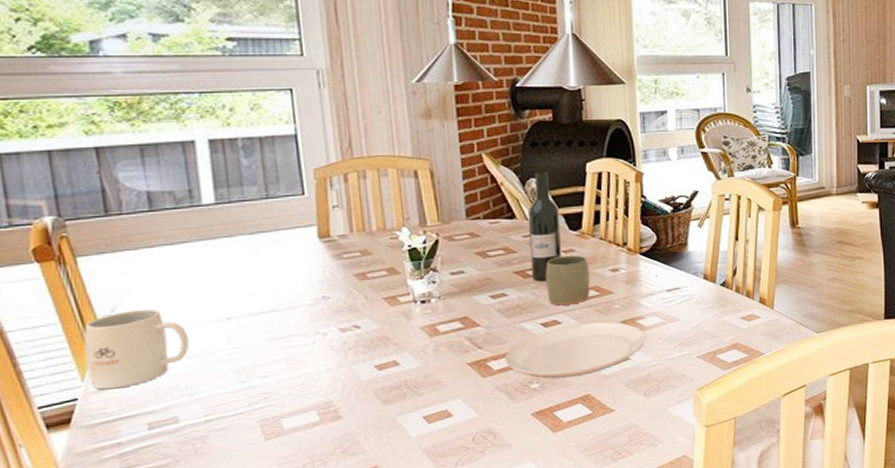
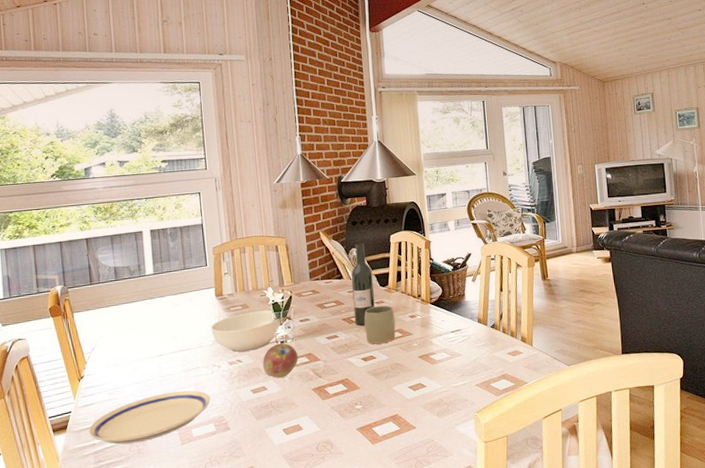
mug: present [83,309,190,390] -> none [76,348,137,406]
plate: none [109,367,311,443] -> present [88,390,211,445]
bowl: none [311,258,419,315] -> present [211,310,279,352]
fruit: none [393,303,448,350] -> present [263,343,299,378]
plate: present [504,322,646,378] -> none [337,357,437,401]

